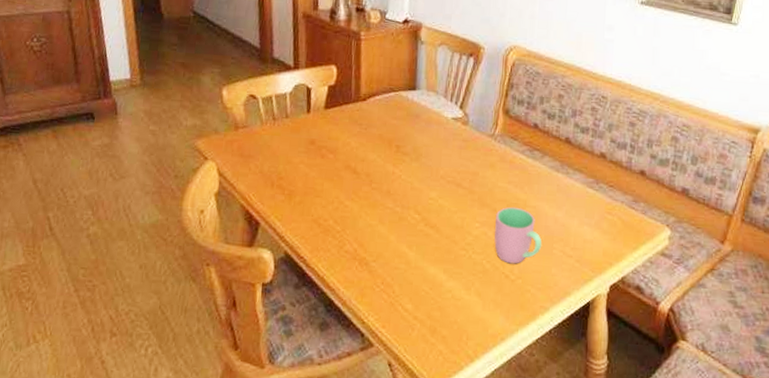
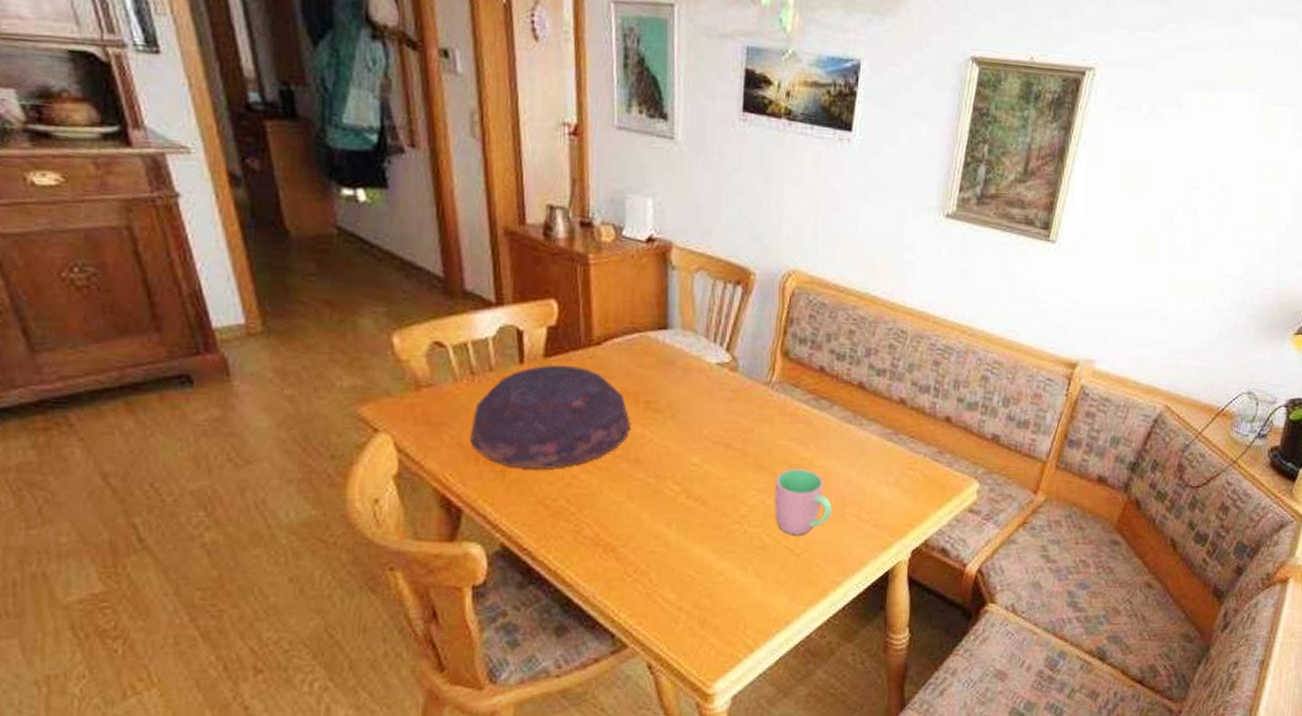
bowl: none [269,114,385,196] -> present [470,364,630,469]

